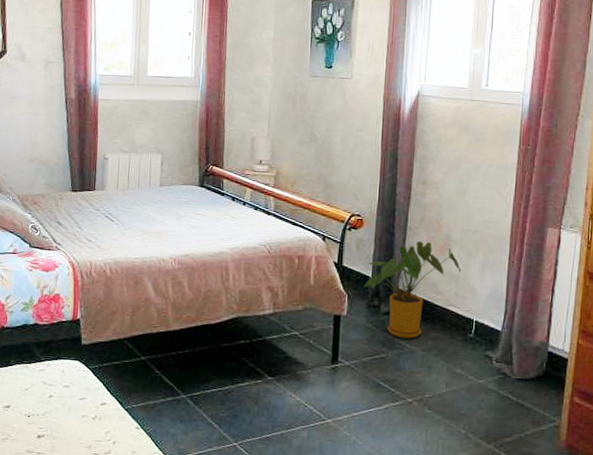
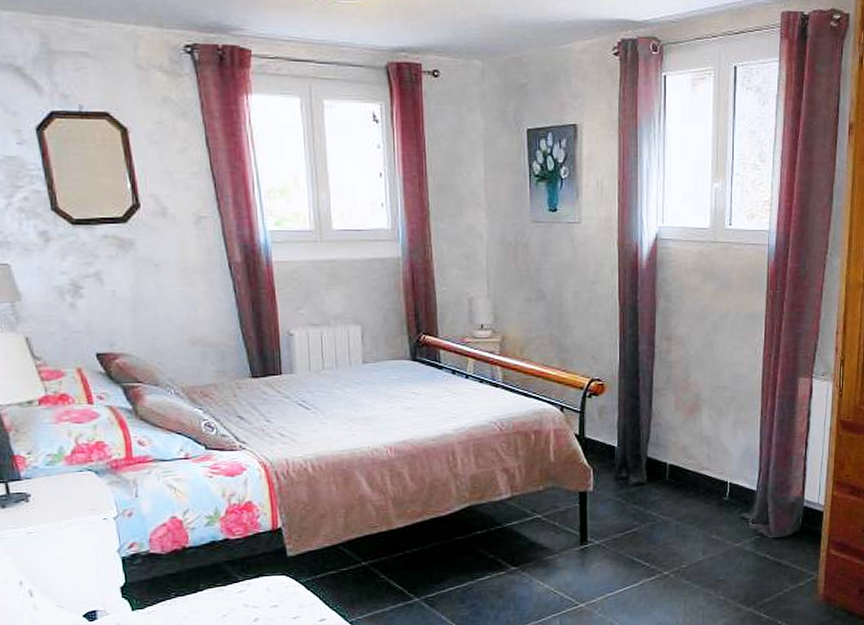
house plant: present [364,241,462,339] -> none [610,402,713,509]

